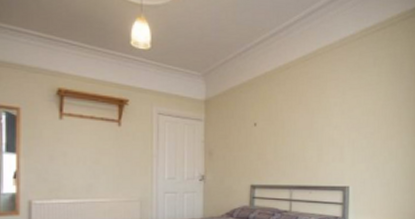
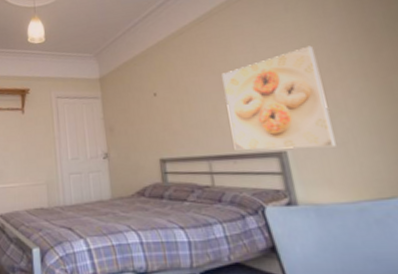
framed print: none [312,100,386,186] -> present [221,45,336,151]

